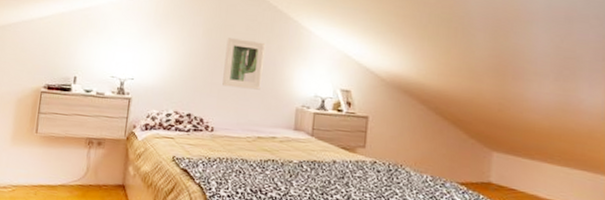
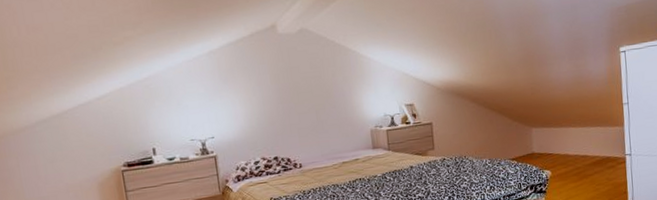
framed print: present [222,38,265,90] -> none [295,77,336,125]

